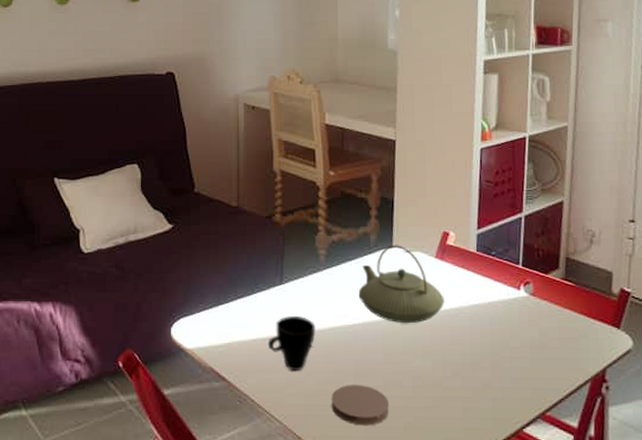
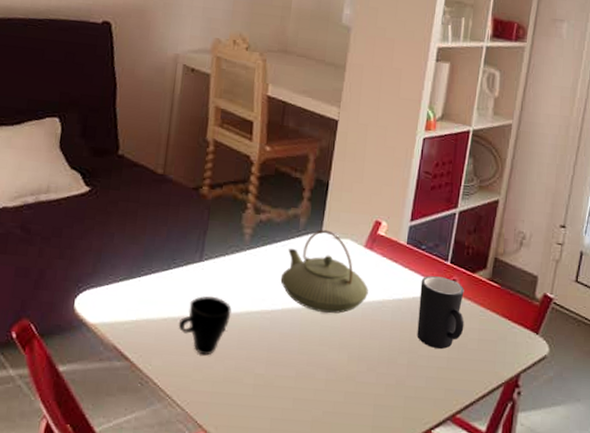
coaster: present [331,385,389,426] -> none [238,373,299,418]
mug: none [495,280,544,351] -> present [417,276,465,350]

